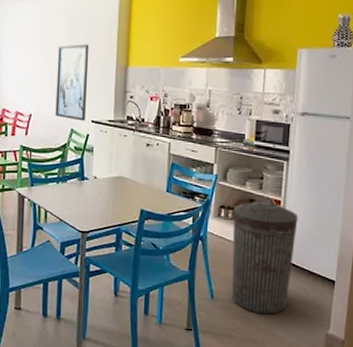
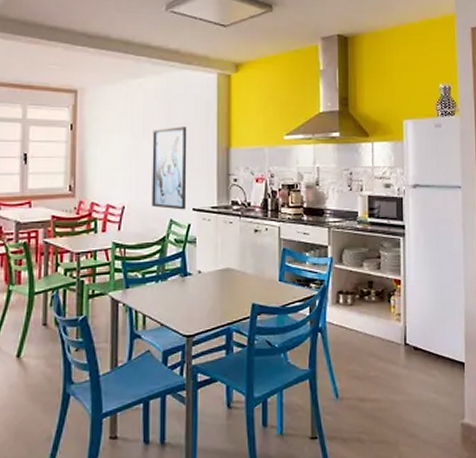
trash can: present [232,197,298,315] -> none [352,278,420,410]

